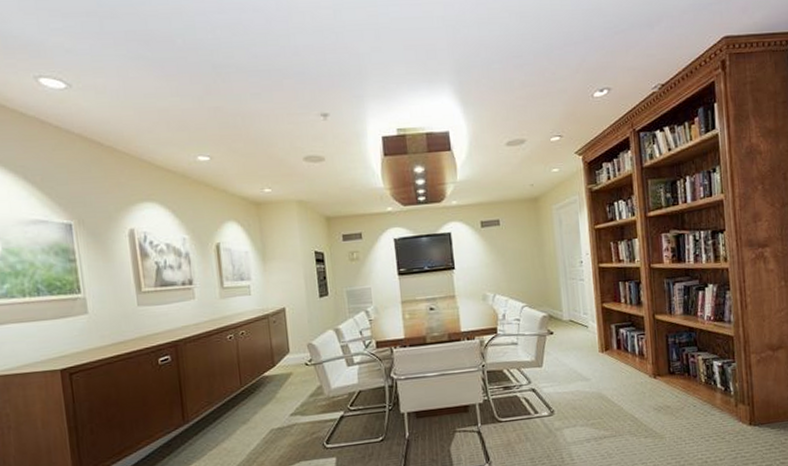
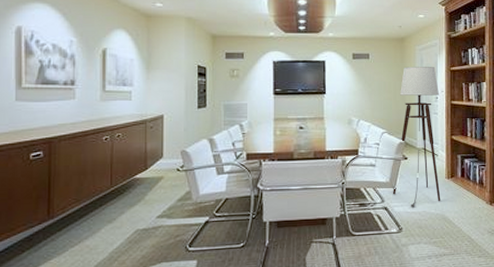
floor lamp: none [538,226,596,387] -> present [393,66,441,207]

